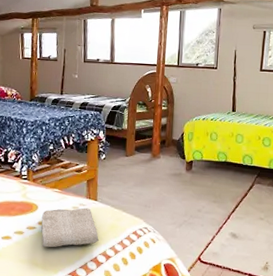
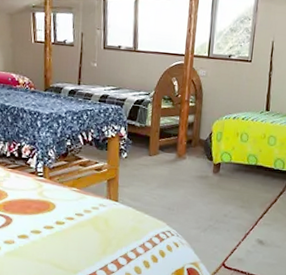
washcloth: present [41,207,99,248] -> none [59,208,120,248]

